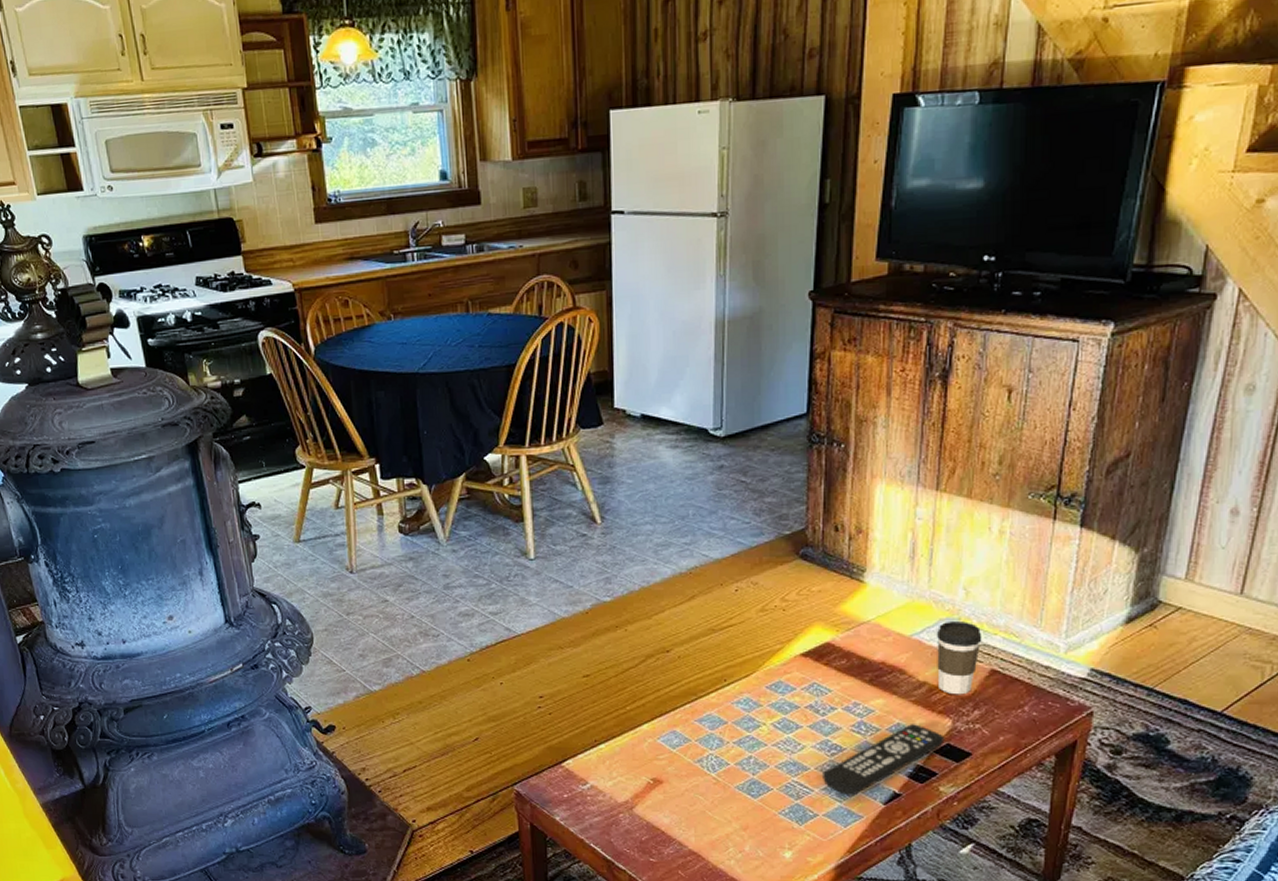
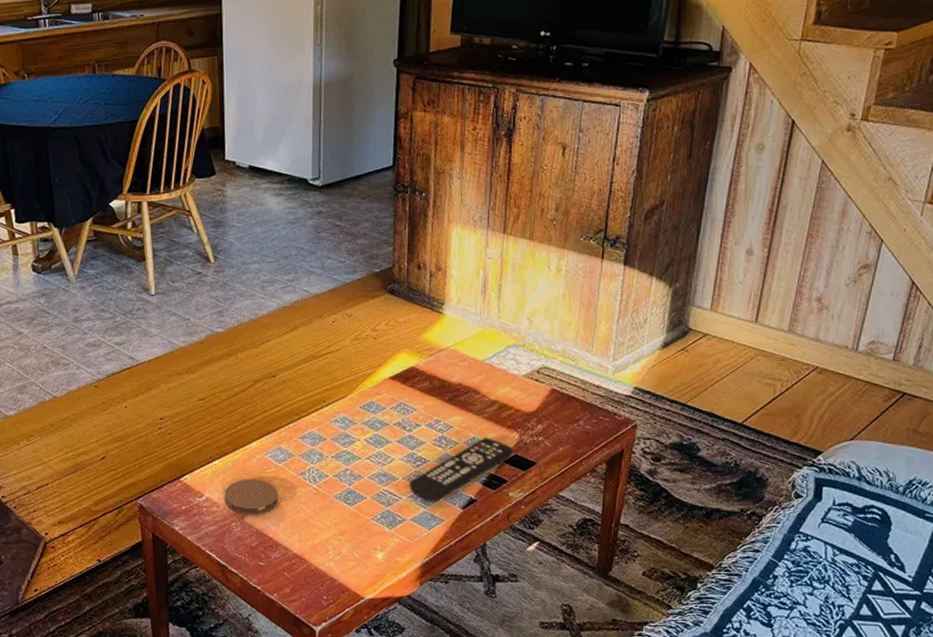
coaster: none [611,765,672,806] -> present [224,478,278,515]
coffee cup: present [937,620,982,695] -> none [506,346,544,412]

